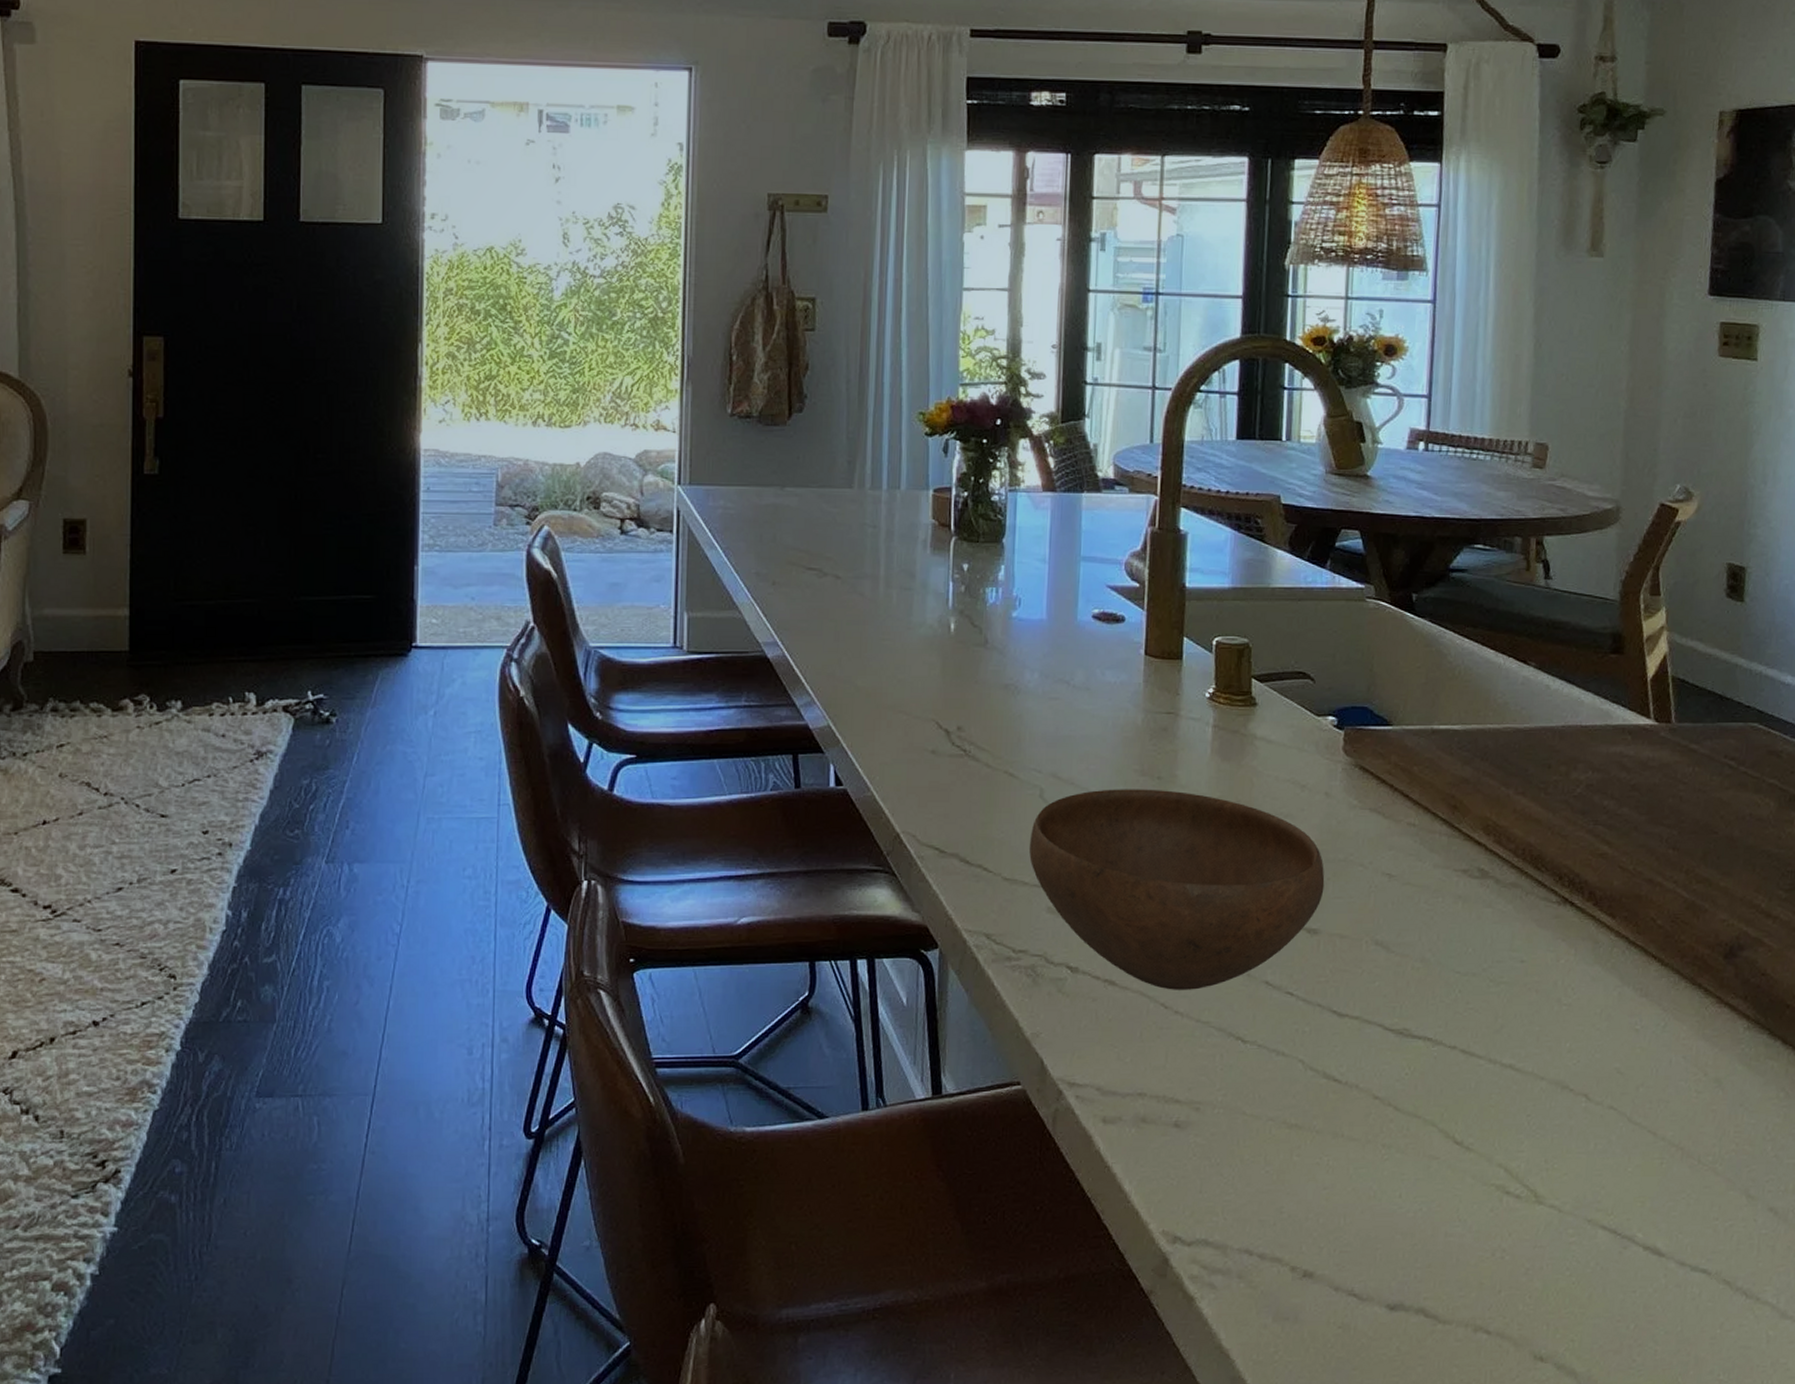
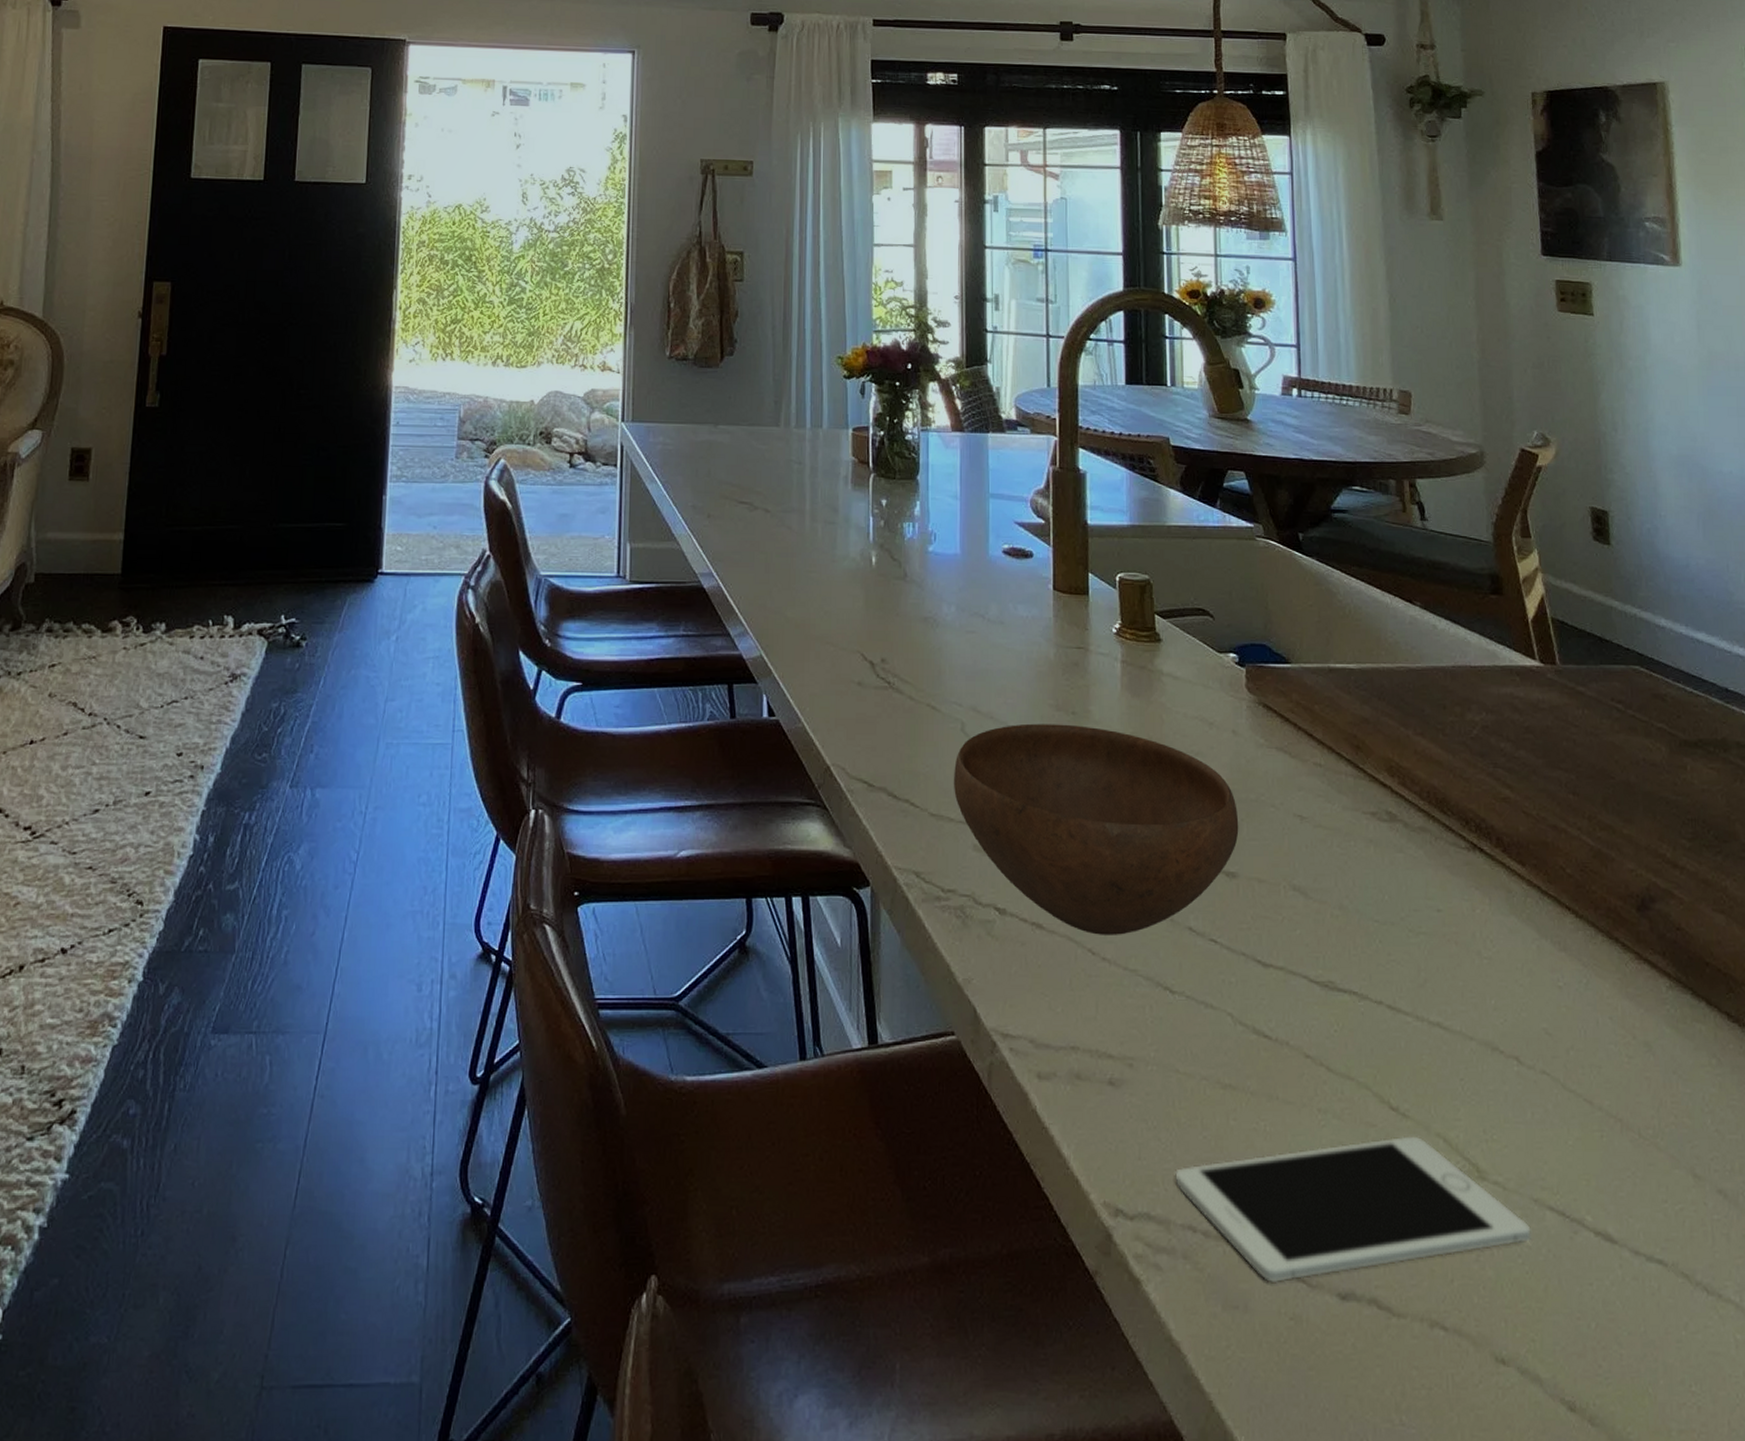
cell phone: none [1235,1166,1582,1298] -> present [1175,1136,1531,1284]

